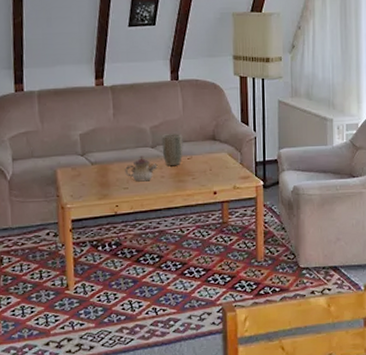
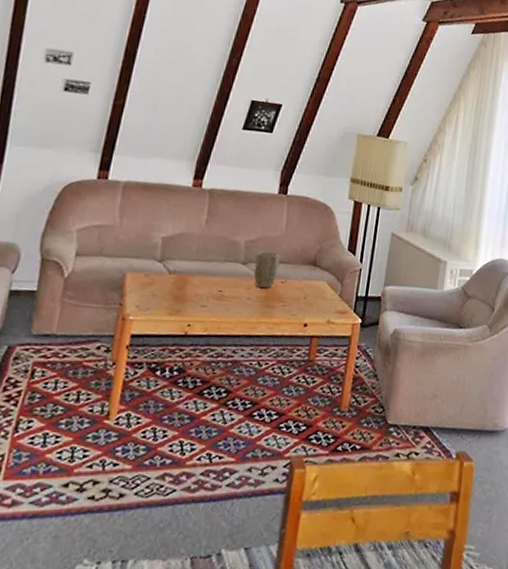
teapot: present [125,155,157,182] -> none [206,271,244,302]

